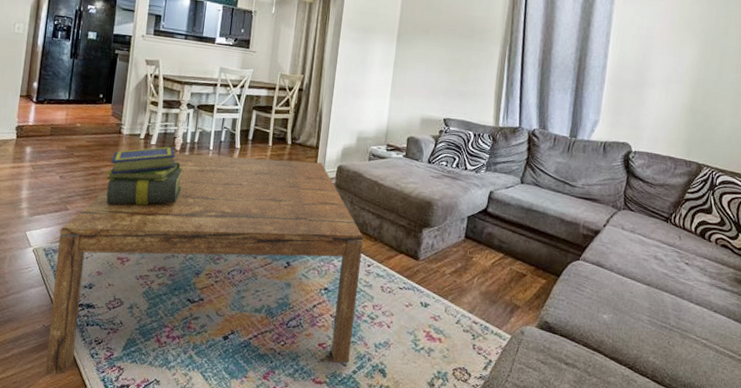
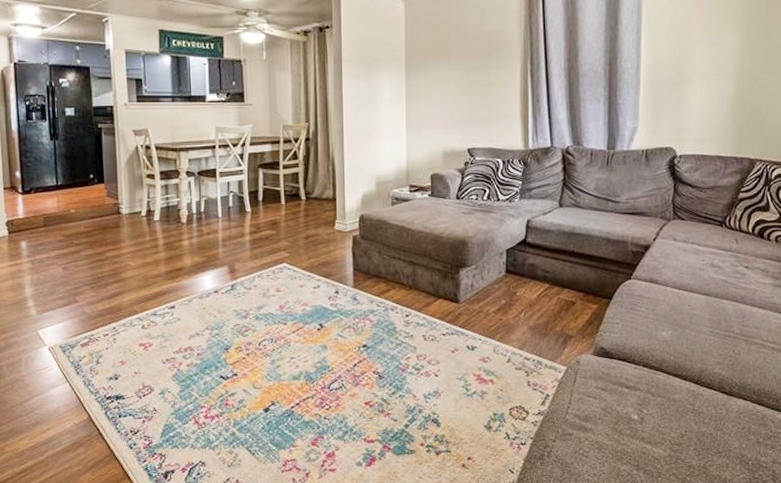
coffee table: present [45,153,364,375] -> none [73,215,400,471]
stack of books: present [105,146,184,206] -> none [110,220,196,291]

